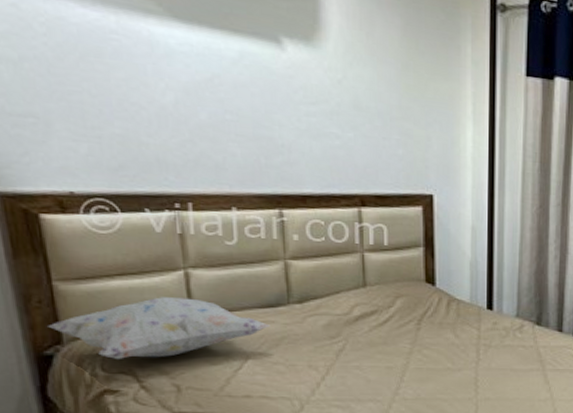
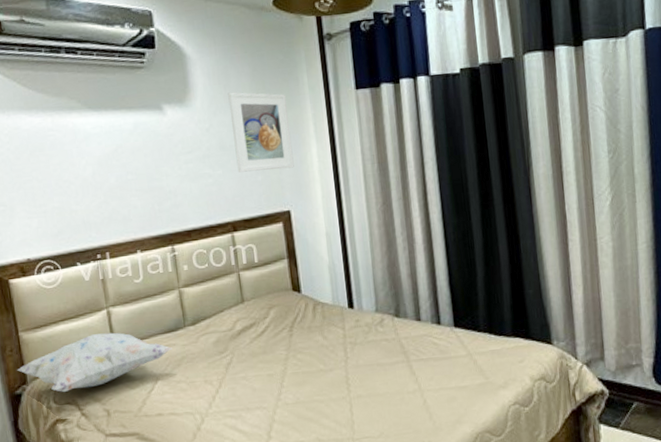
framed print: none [370,43,444,148] -> present [228,91,294,173]

